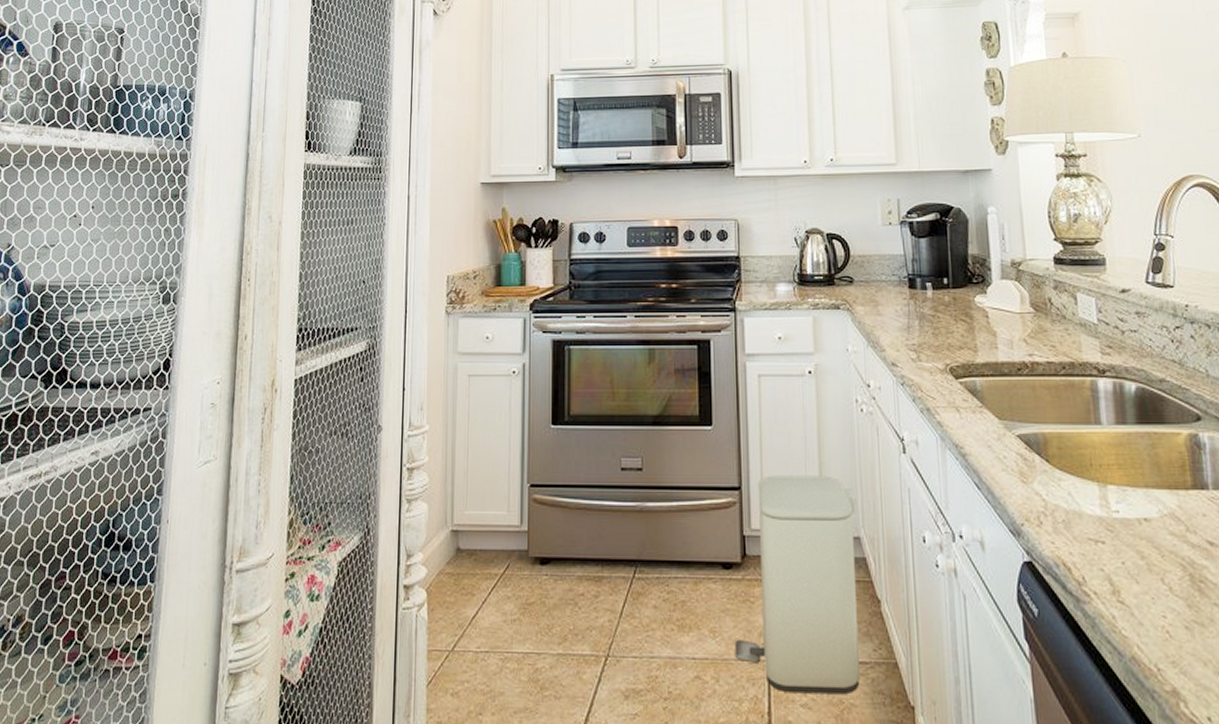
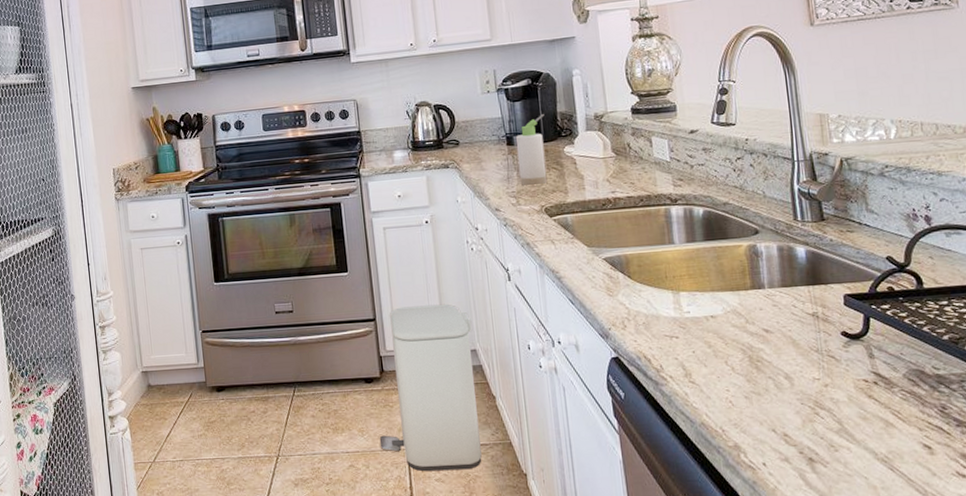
bottle: none [919,255,954,341] -> present [515,114,548,187]

